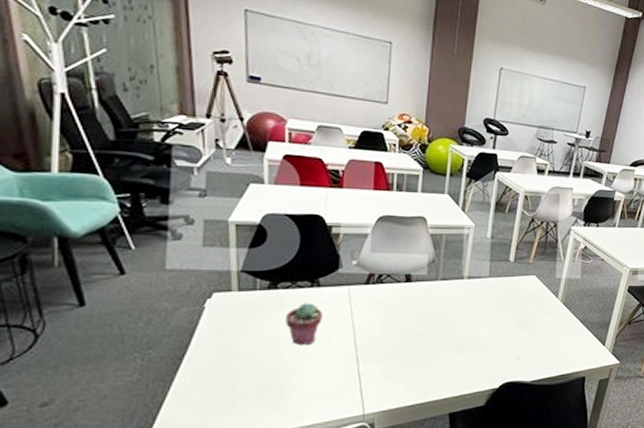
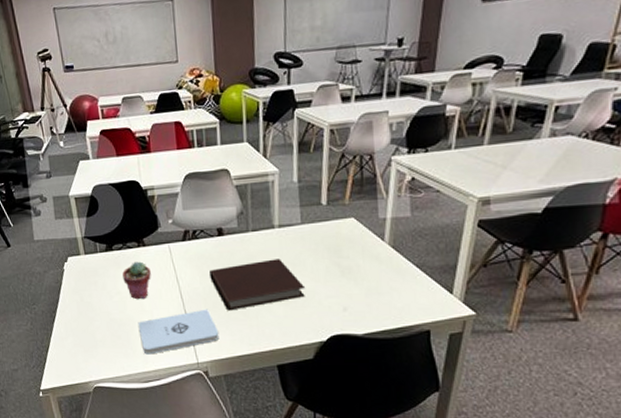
notepad: none [296,356,393,408] -> present [138,309,220,355]
notebook: none [391,308,486,359] -> present [209,259,306,311]

